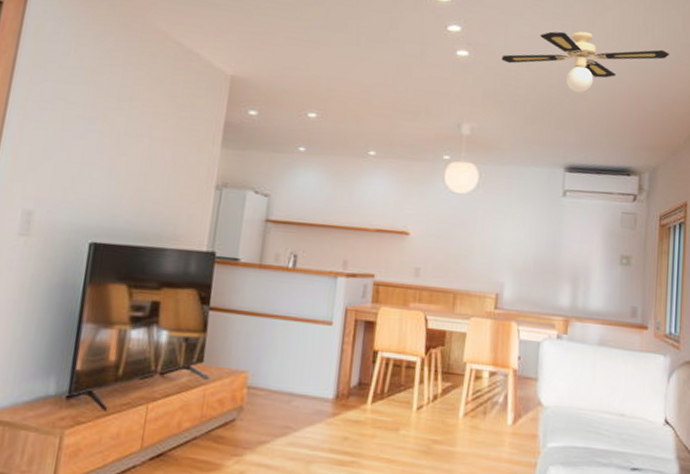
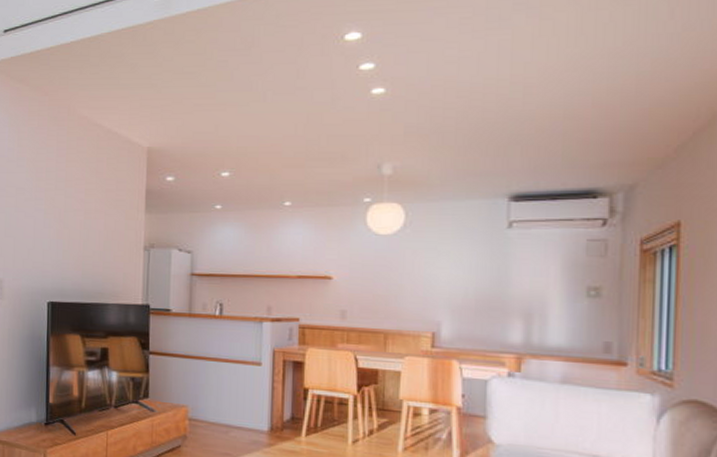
ceiling fan: present [501,31,669,93] -> none [424,42,649,113]

